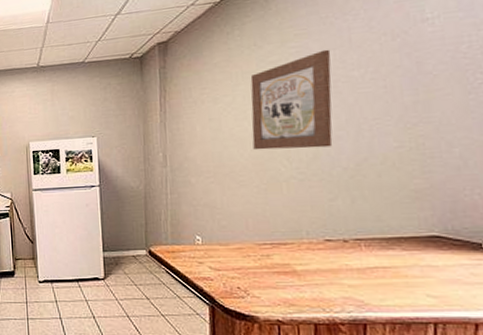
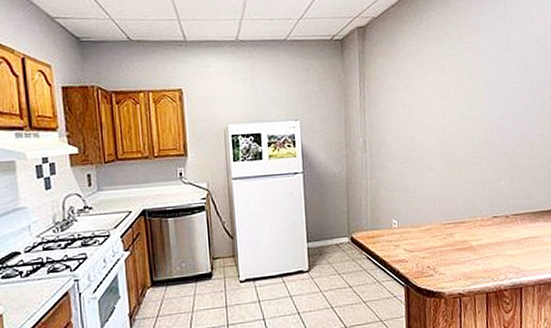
wall art: present [250,49,333,150] -> none [435,47,497,136]

